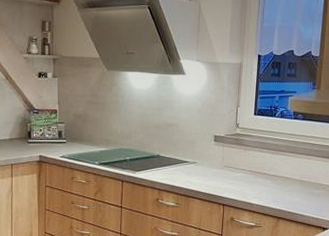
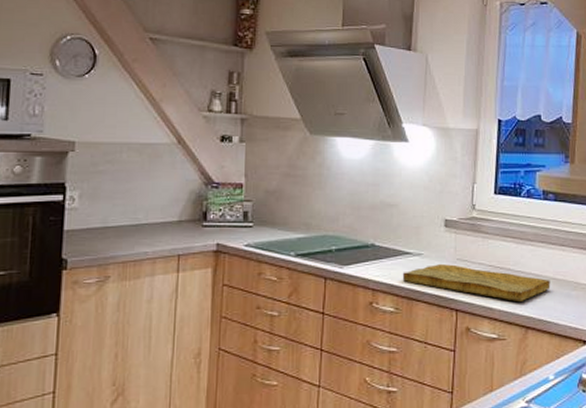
cutting board: none [181,169,298,198] -> present [402,263,551,301]

